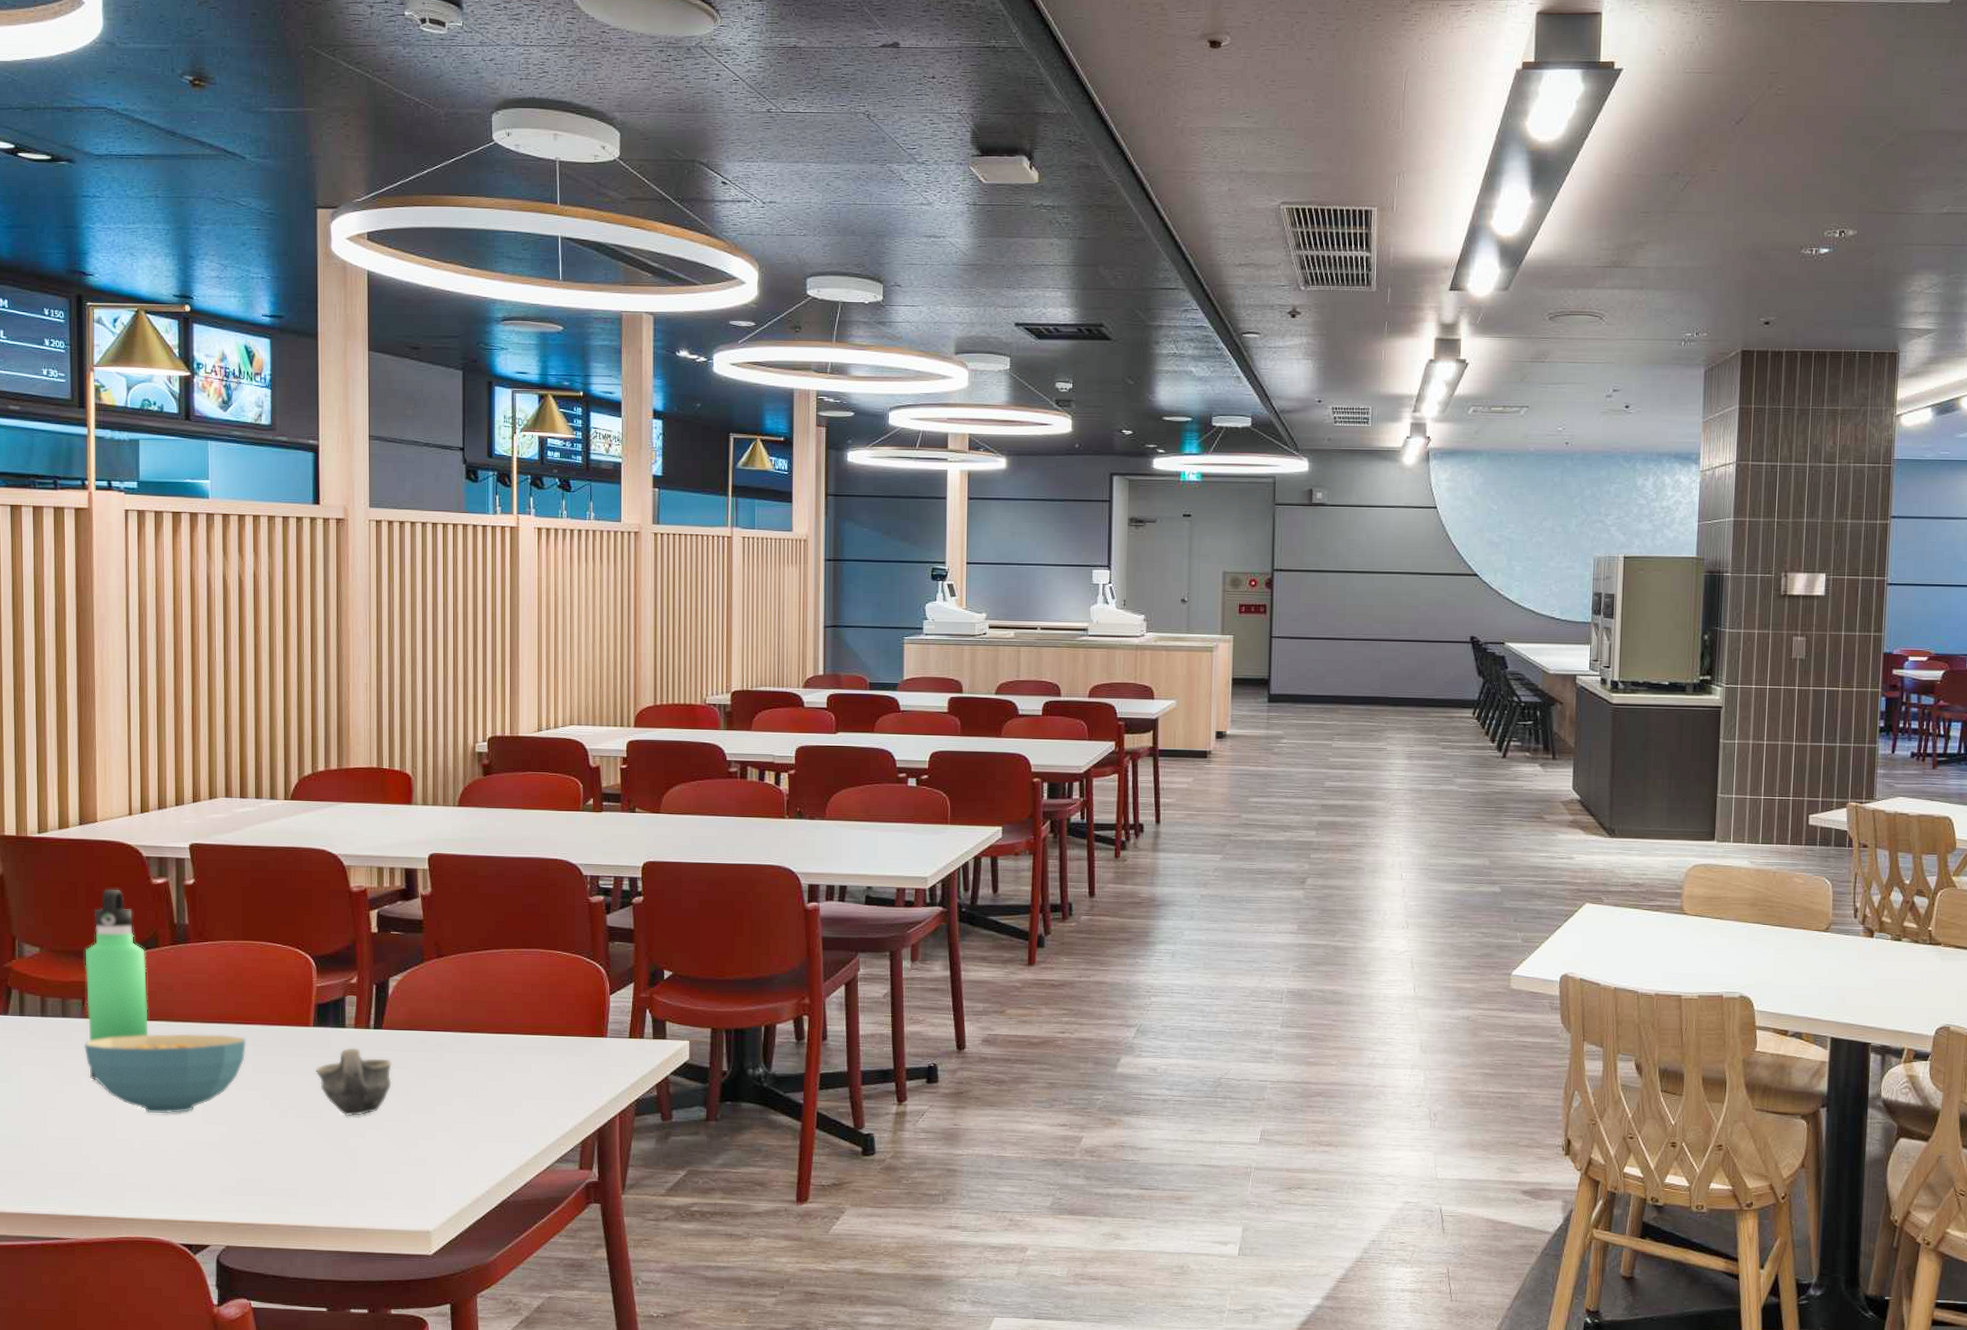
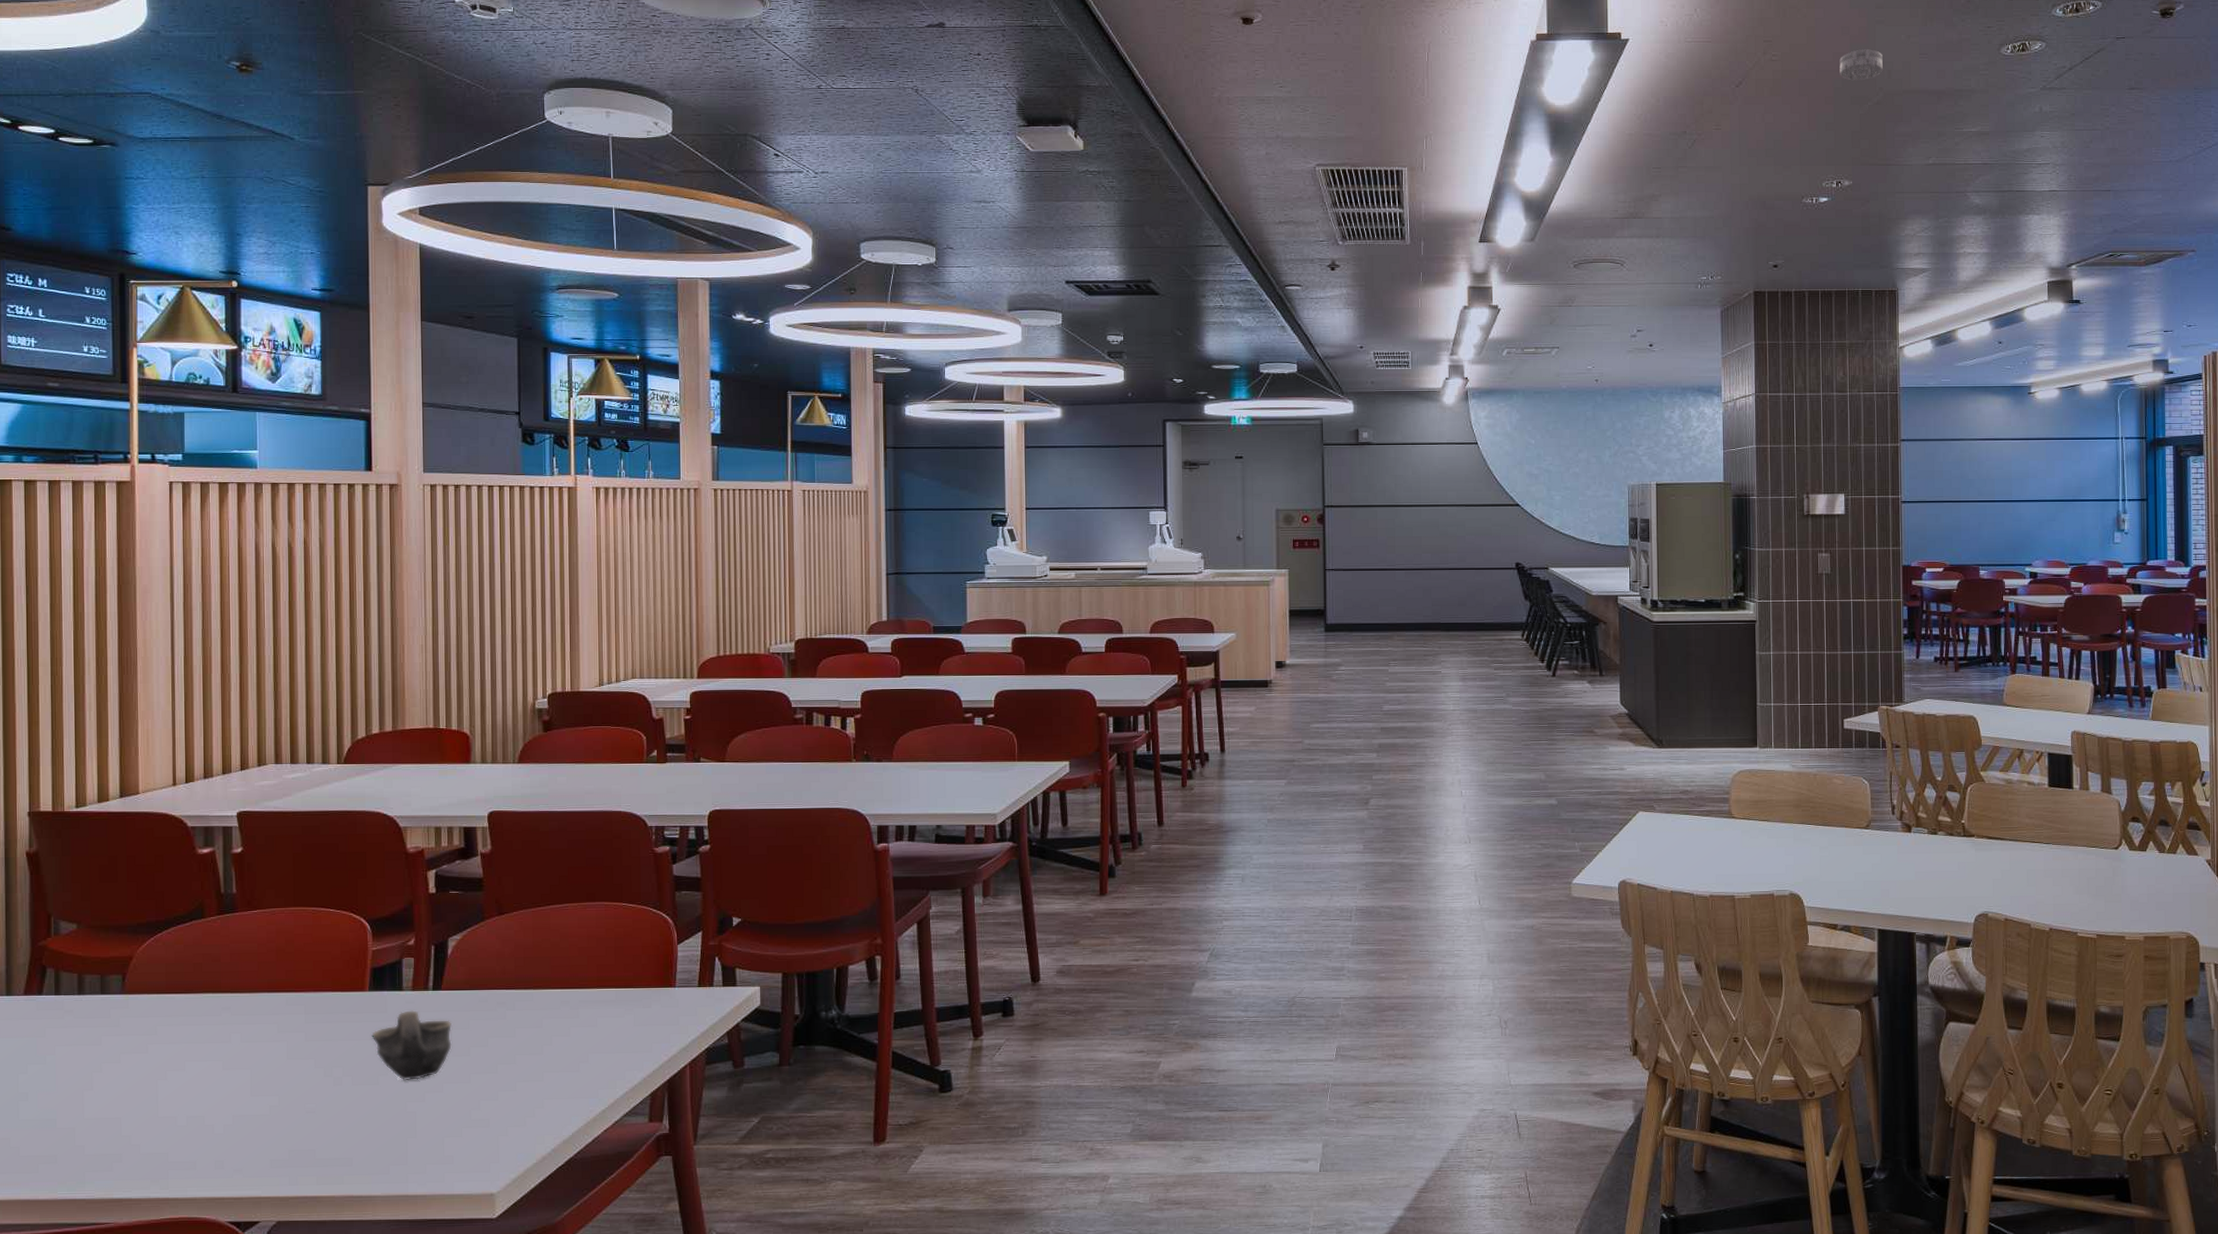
cereal bowl: present [83,1033,247,1114] -> none [123,1004,299,1089]
thermos bottle: present [85,888,149,1080] -> none [126,861,194,1057]
smoke detector: none [1851,83,1900,119] -> present [1839,49,1883,81]

